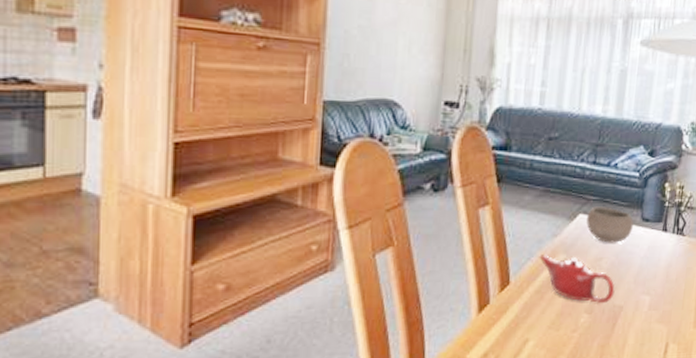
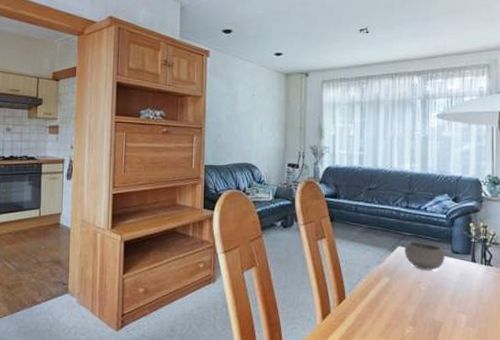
teapot: present [539,255,615,304] -> none [368,277,434,319]

